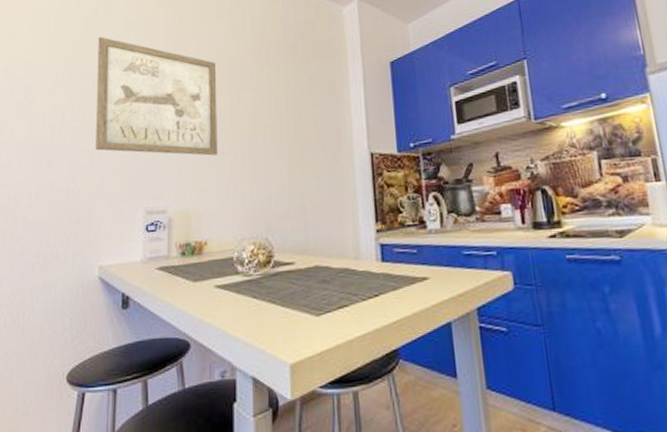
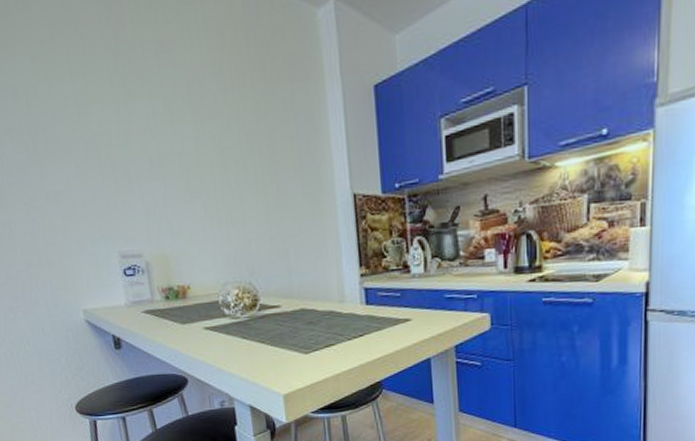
wall art: present [95,37,218,156] -> none [19,43,188,196]

